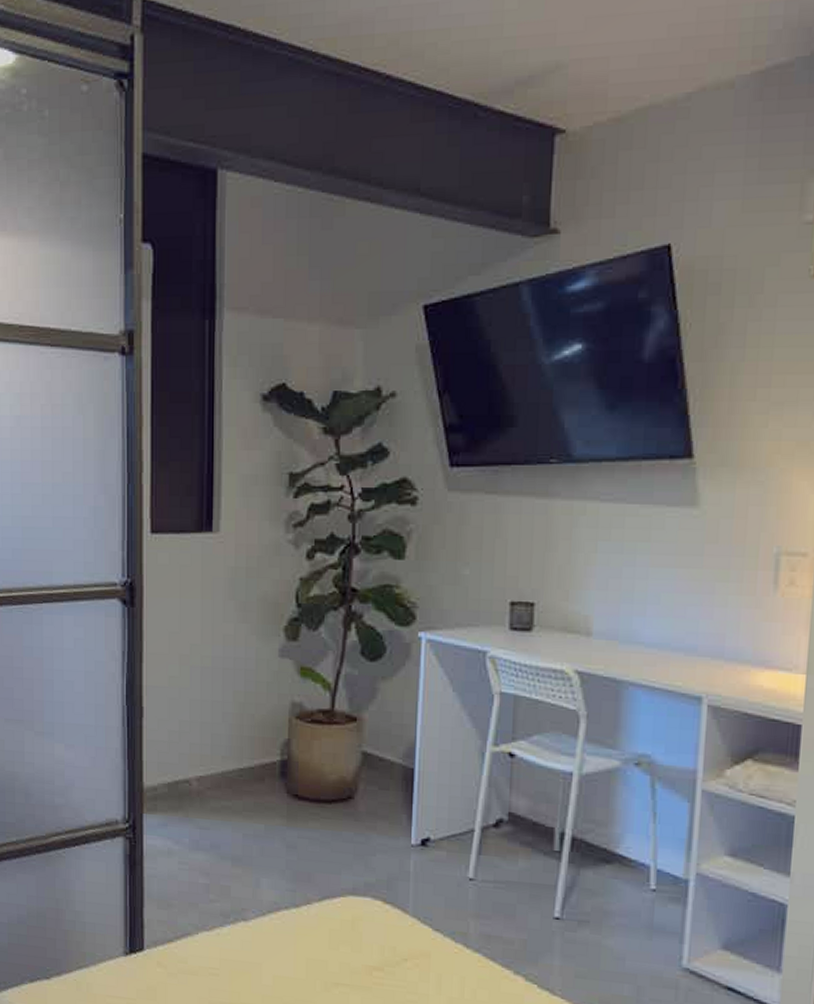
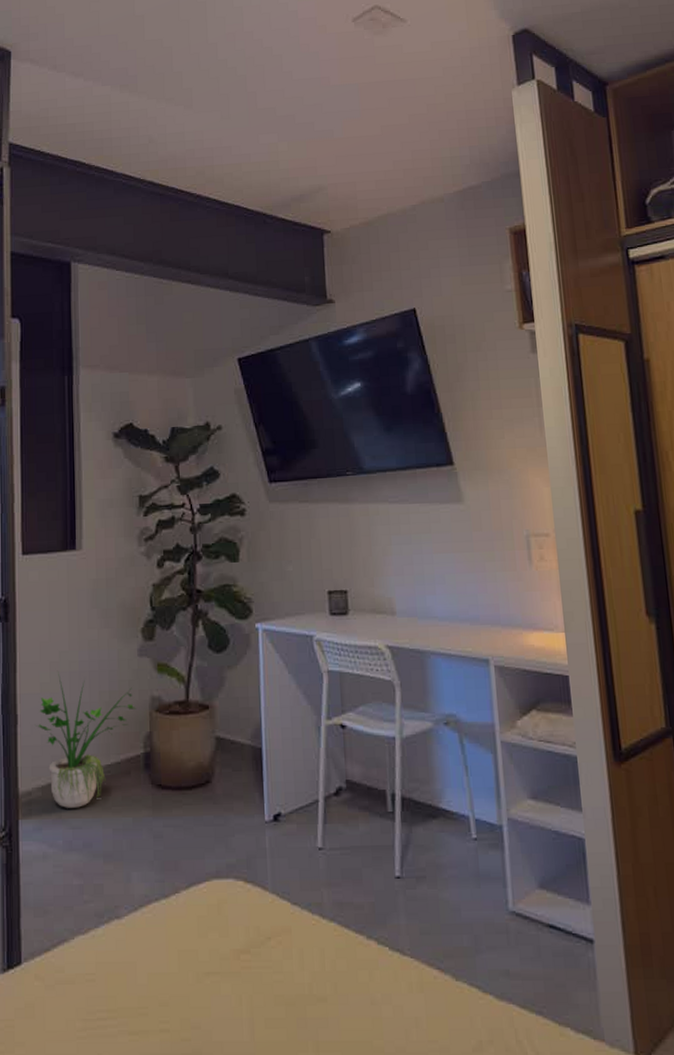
potted plant: none [163,666,274,809] -> present [36,671,136,808]

